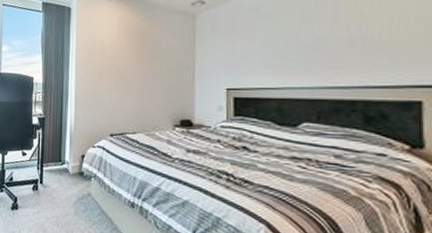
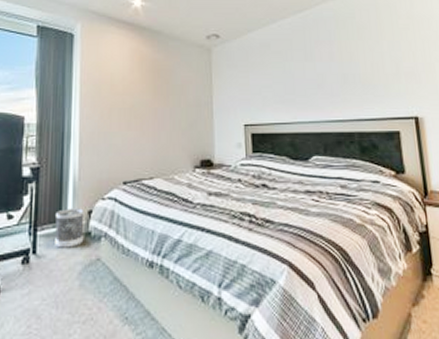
wastebasket: none [56,152,79,183] -> present [55,208,85,248]

